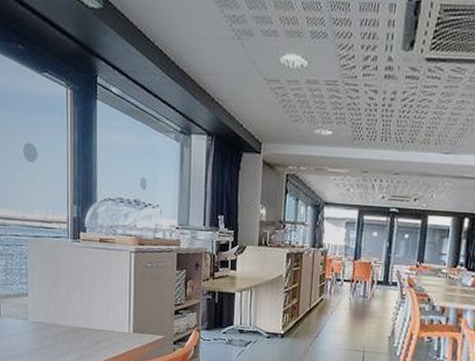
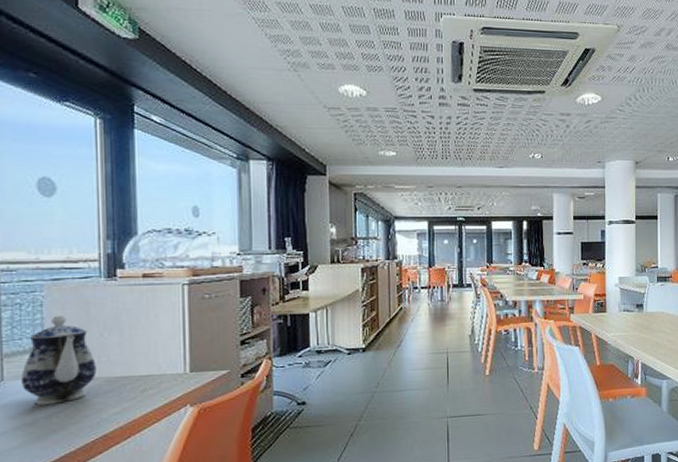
teapot: none [12,267,64,343] -> present [21,315,97,405]

